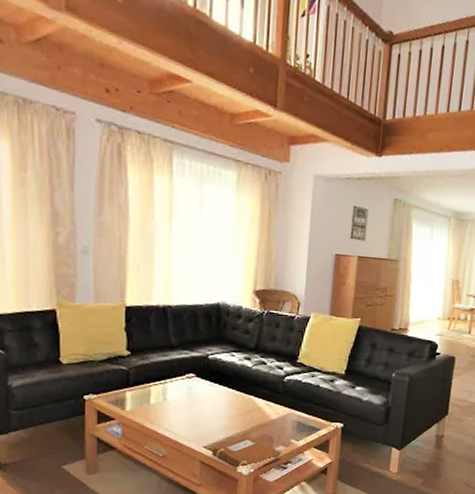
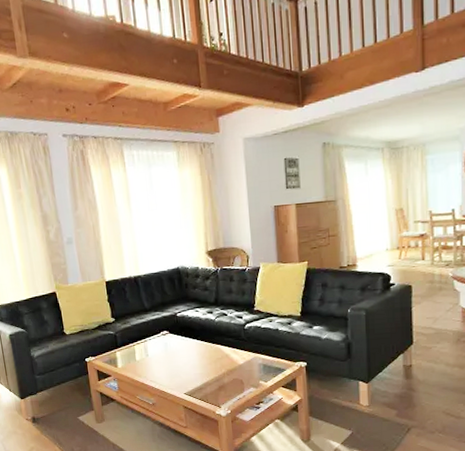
notebook: present [212,435,282,471] -> none [192,381,254,413]

